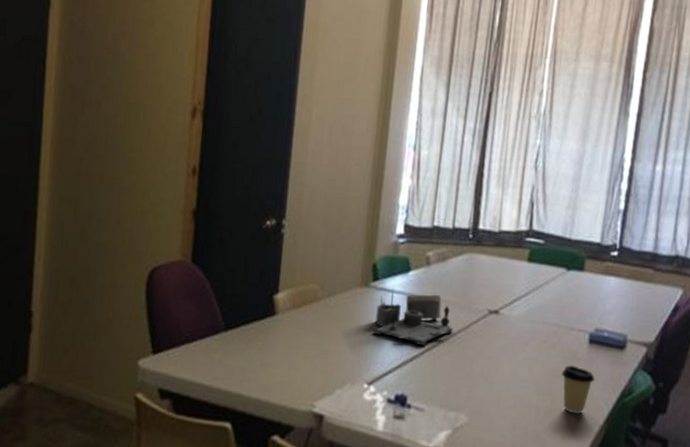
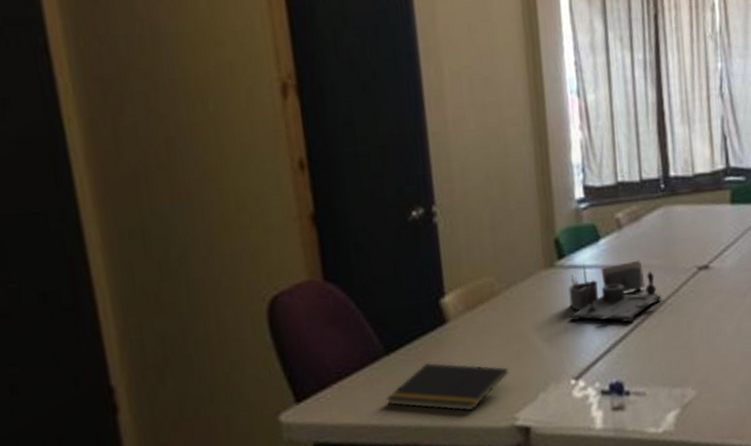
notepad: none [217,344,317,391] -> present [385,362,510,411]

